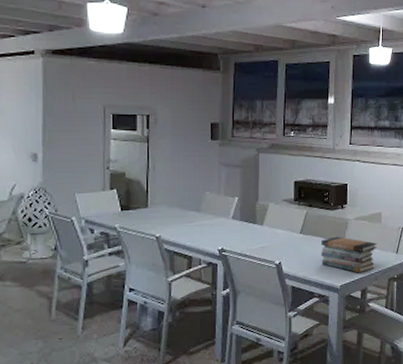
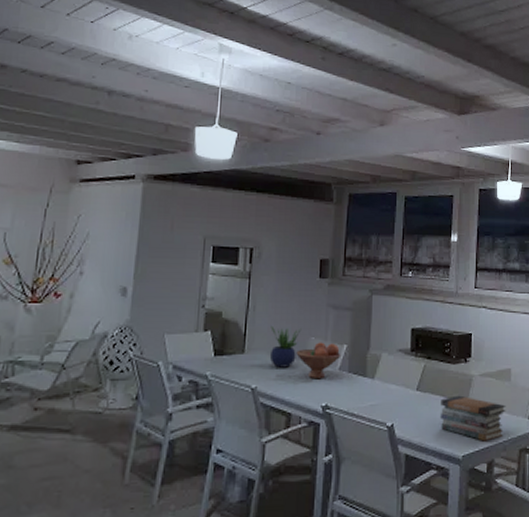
potted plant: none [169,183,197,219] -> present [269,325,302,368]
fruit bowl: none [194,195,233,228] -> present [296,342,341,380]

